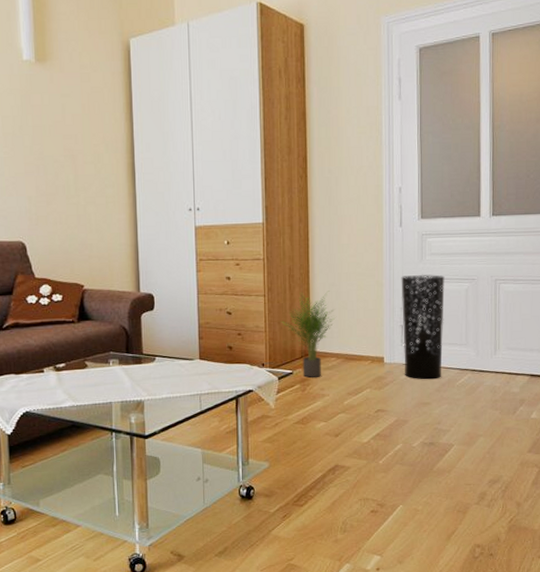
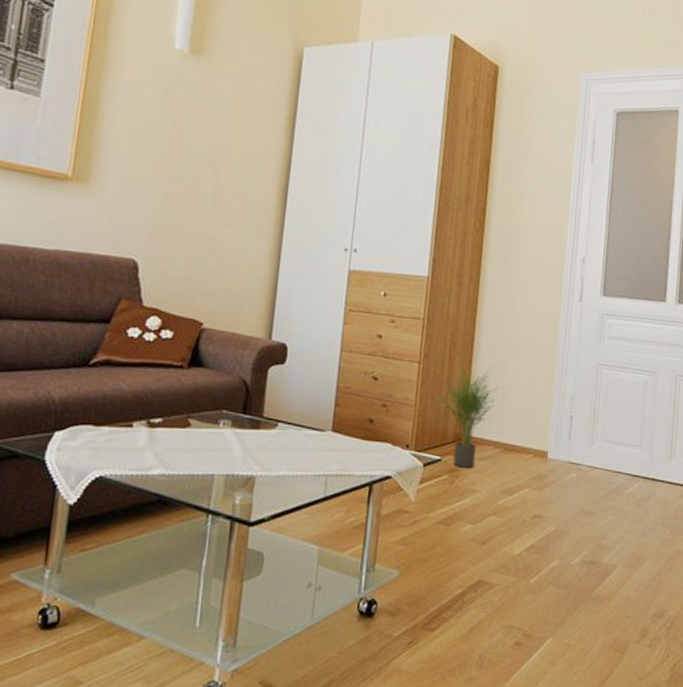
umbrella stand: present [401,275,445,379] -> none [569,358,623,483]

